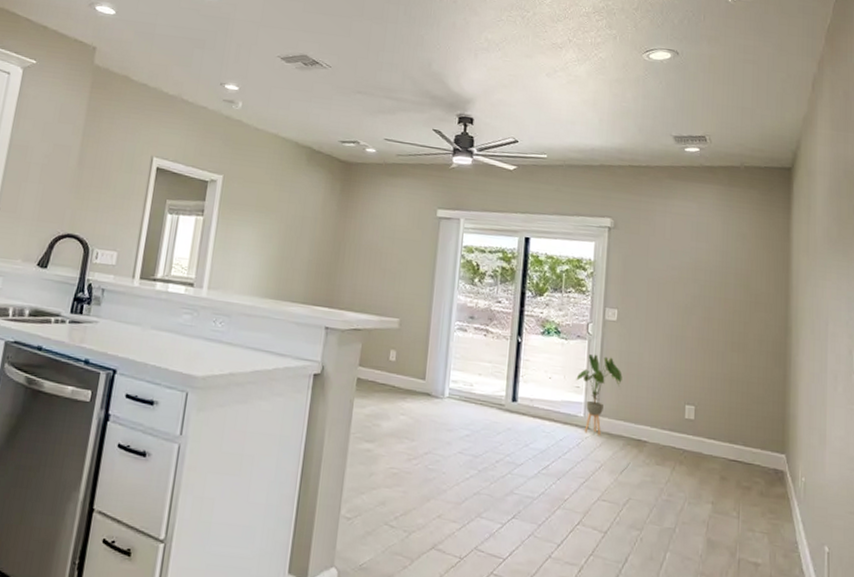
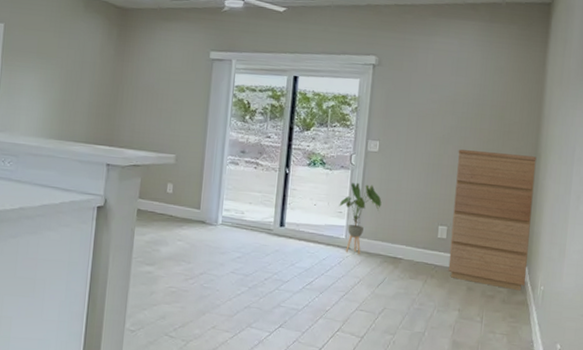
dresser: none [698,320,787,482] -> present [448,149,537,291]

